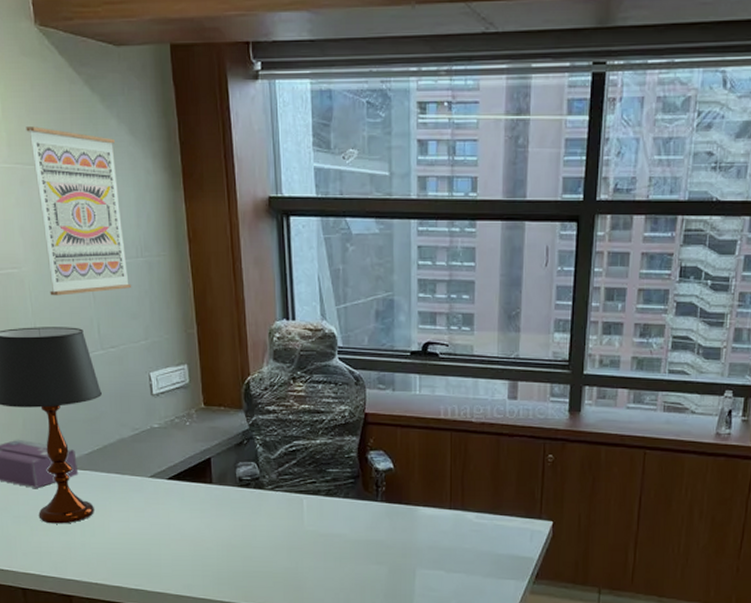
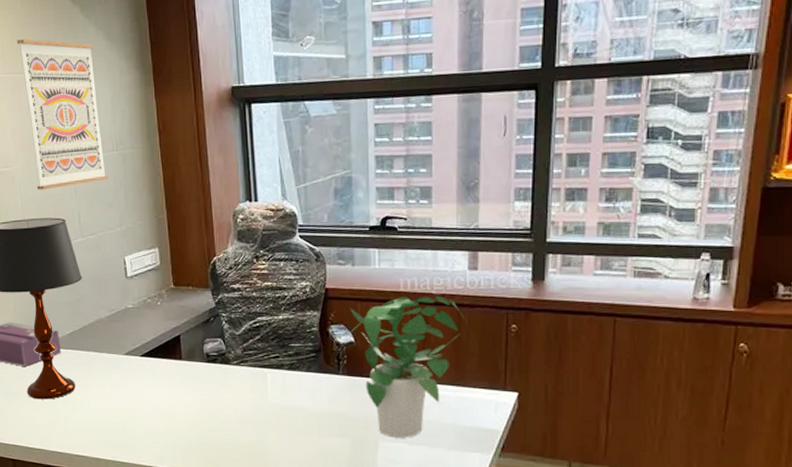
potted plant: none [388,423,506,565] -> present [349,296,467,438]

